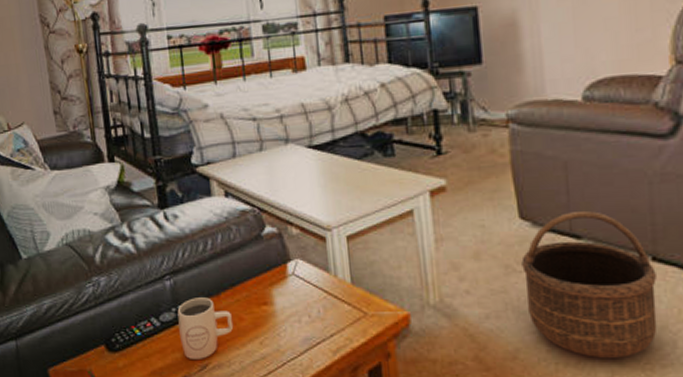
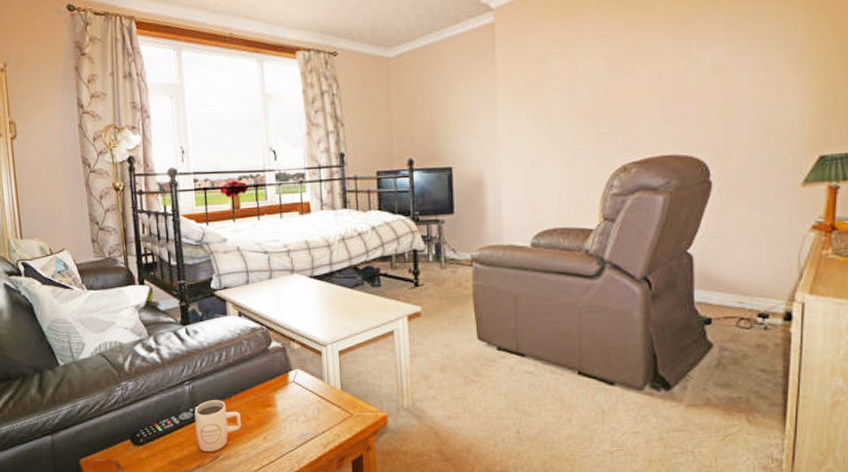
basket: present [521,211,658,359] -> none [478,335,581,452]

